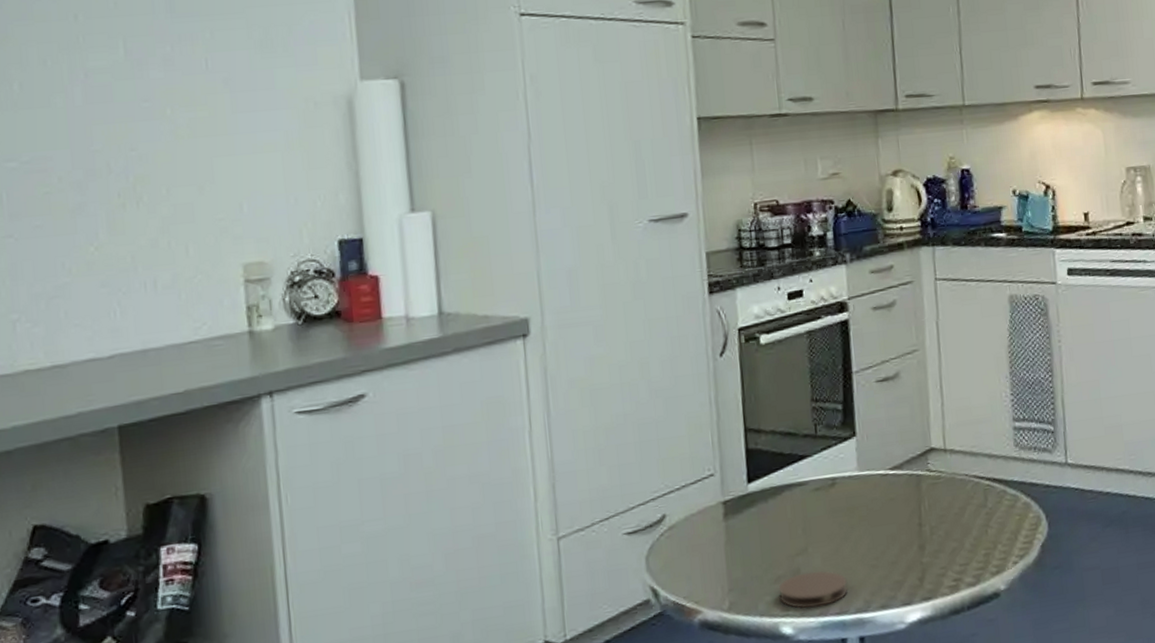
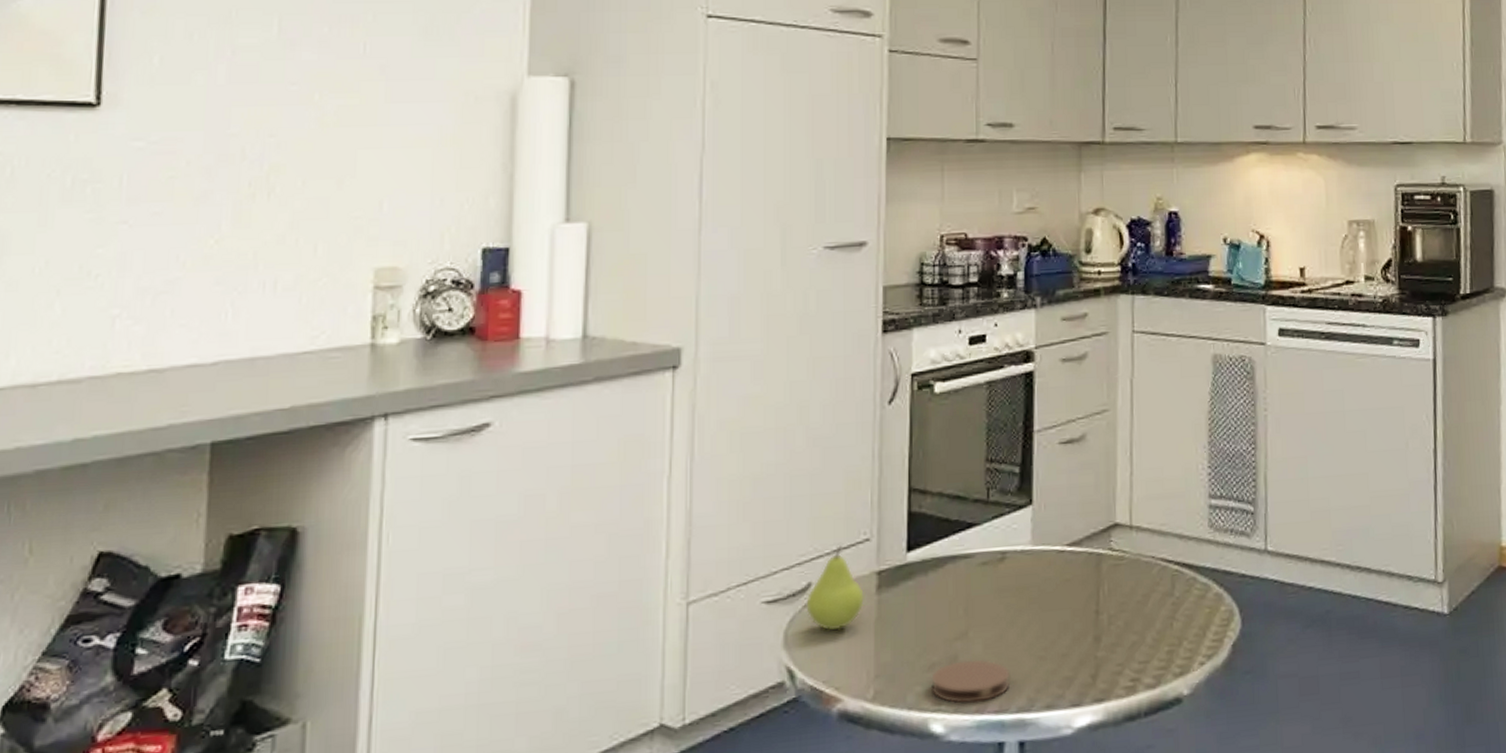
fruit: none [662,481,714,555] -> present [806,545,864,631]

